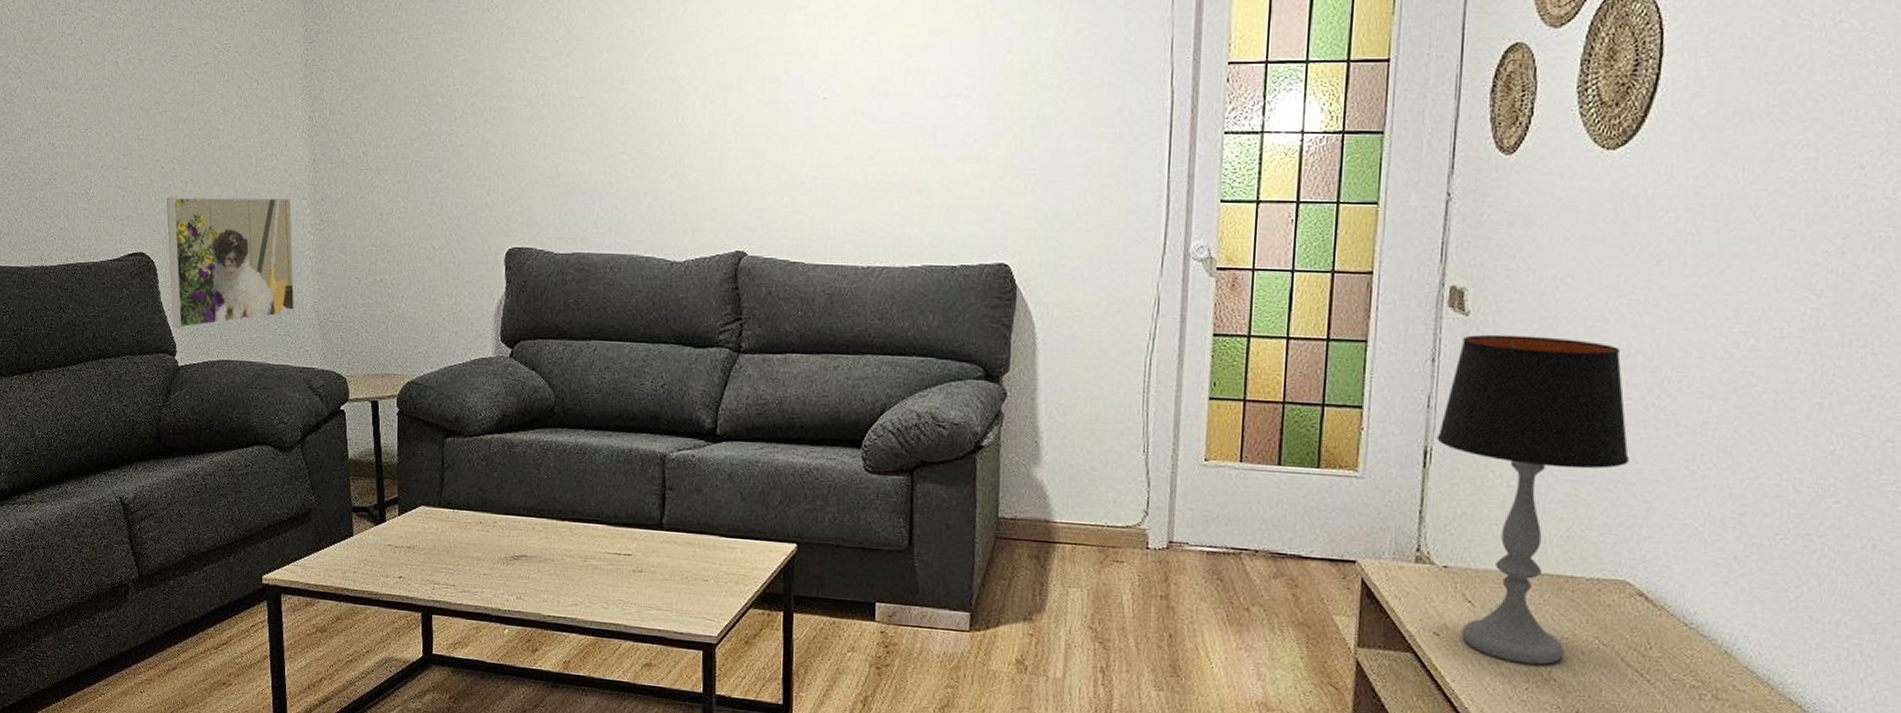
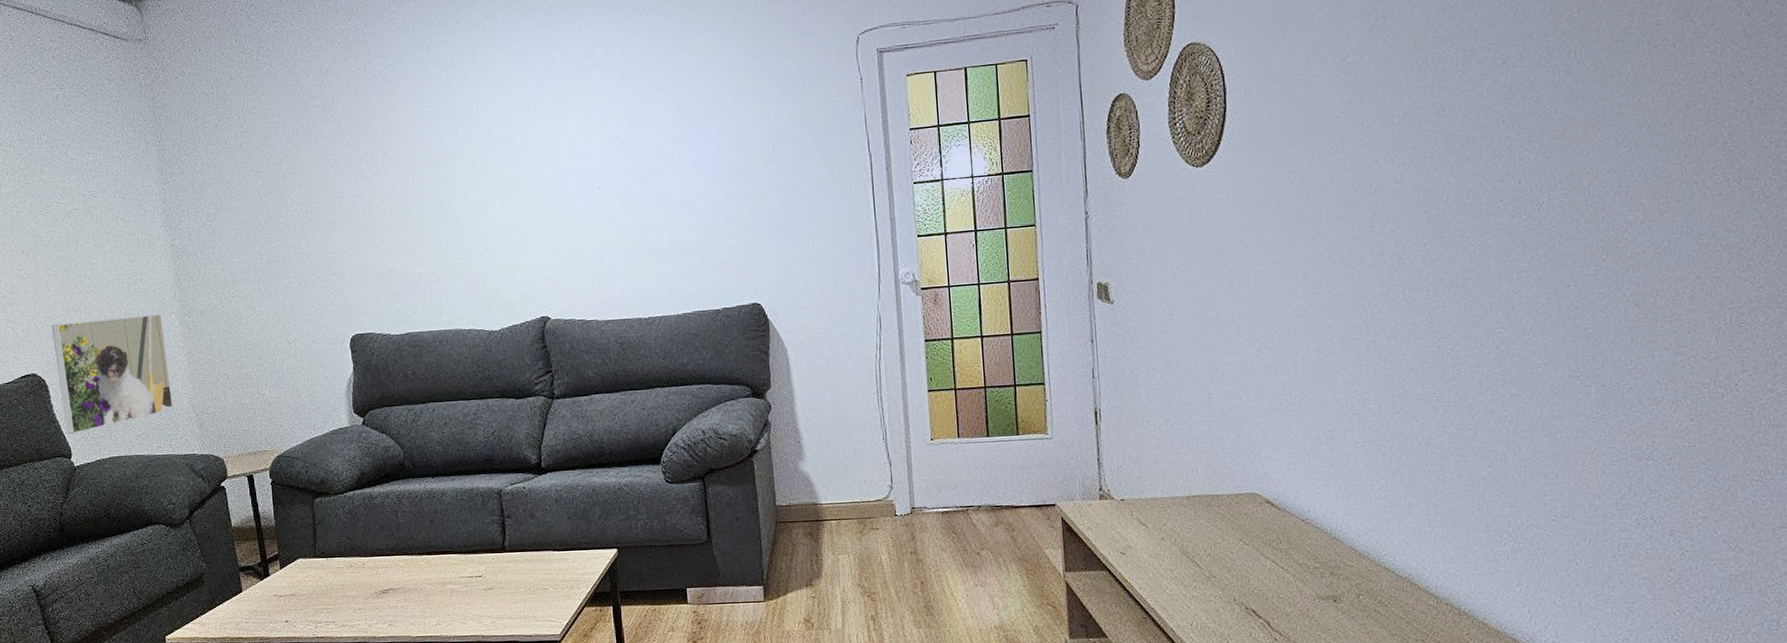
table lamp: present [1436,334,1629,665] -> none [1102,313,1245,568]

